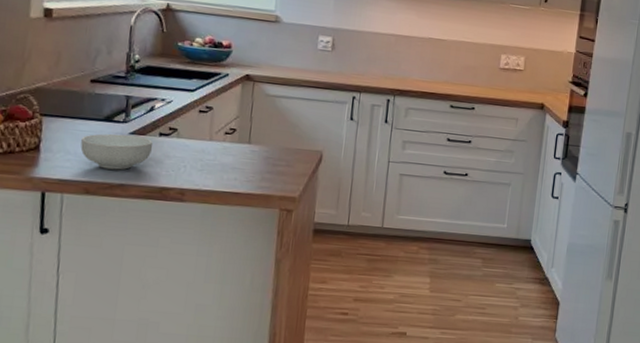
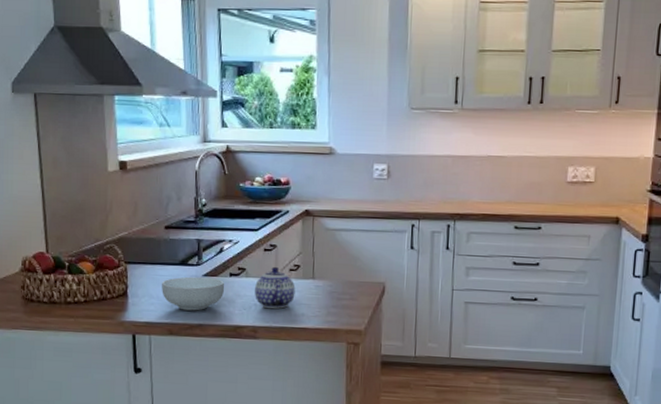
teapot: none [185,128,230,172] -> present [255,266,295,309]

